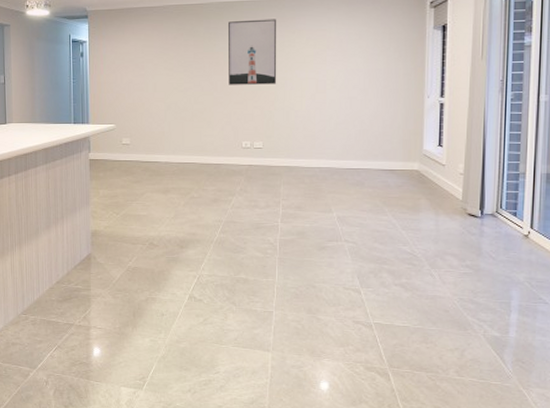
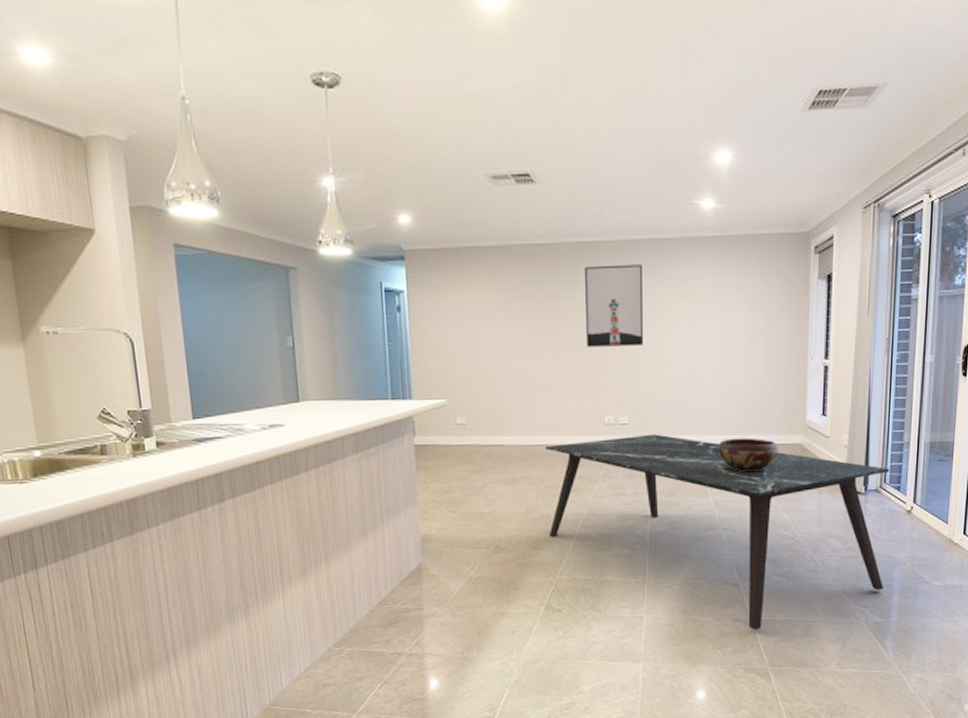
dining table: none [192,157,506,333] -> present [544,434,890,631]
decorative bowl: none [341,163,396,193] -> present [718,438,778,473]

